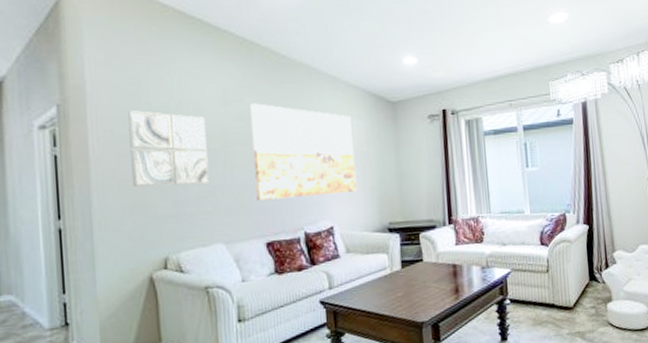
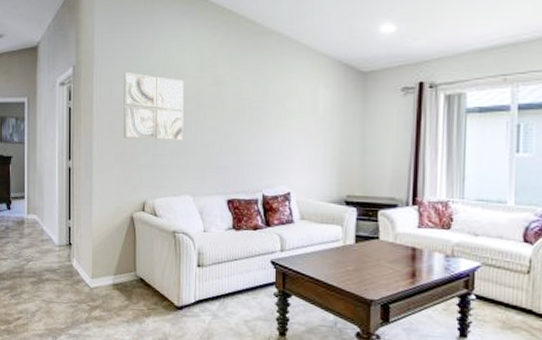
wall art: present [250,103,358,201] -> none [222,69,319,162]

